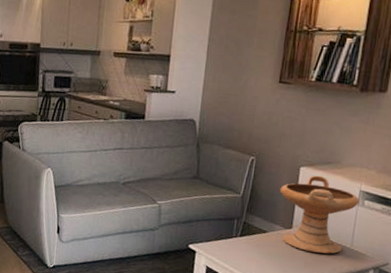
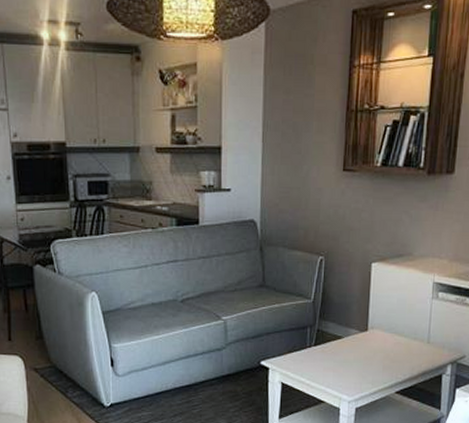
decorative bowl: present [280,175,360,254] -> none [352,270,434,353]

